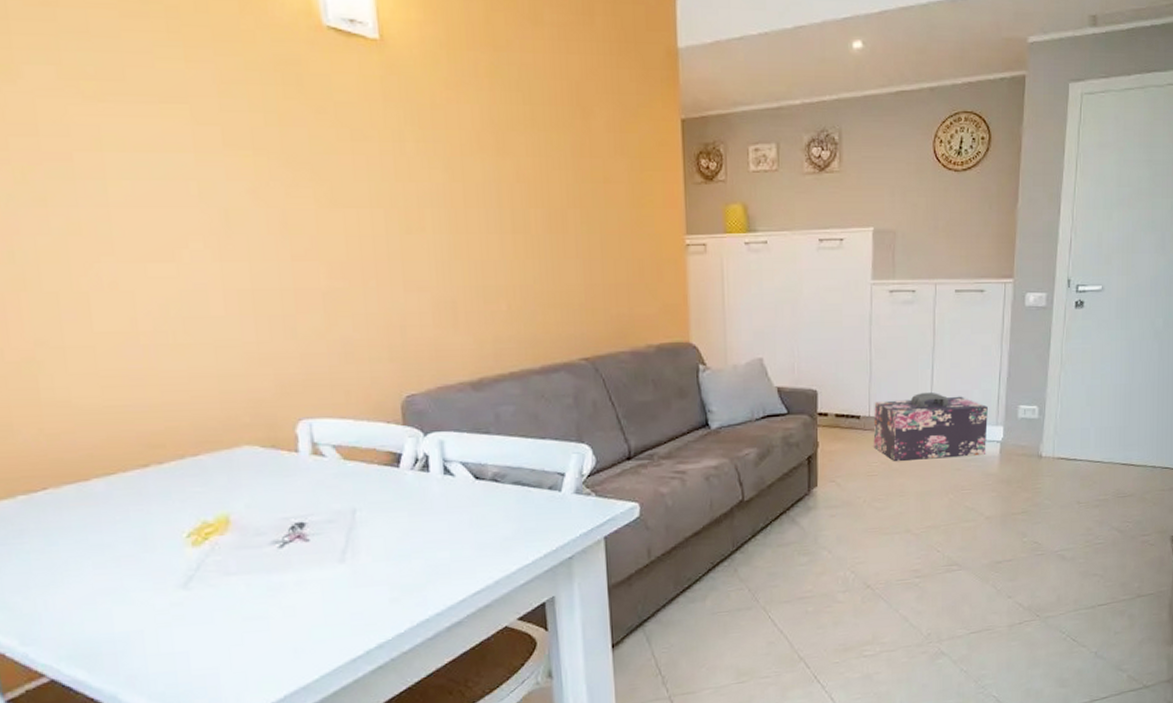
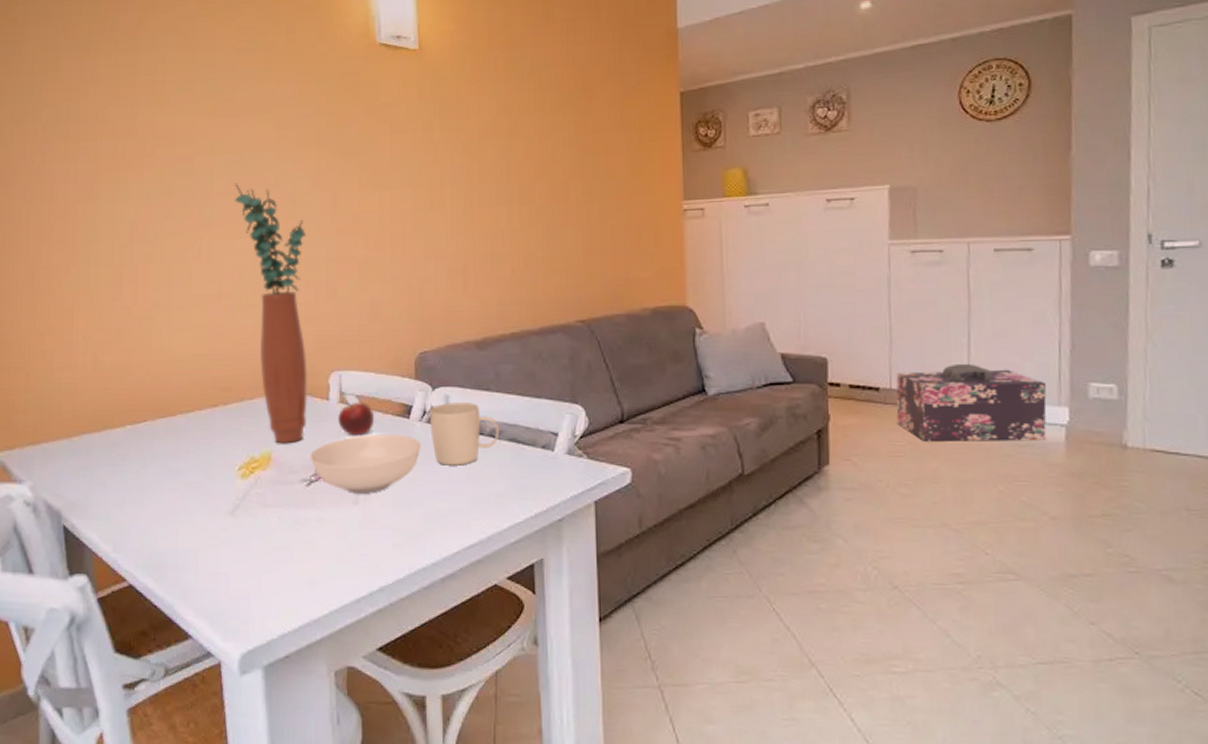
vase: none [140,191,273,504] -> present [235,183,307,444]
bowl: none [280,485,416,551] -> present [310,434,422,494]
fruit: none [311,452,358,490] -> present [338,402,375,436]
mug: none [423,447,503,514] -> present [430,403,500,466]

